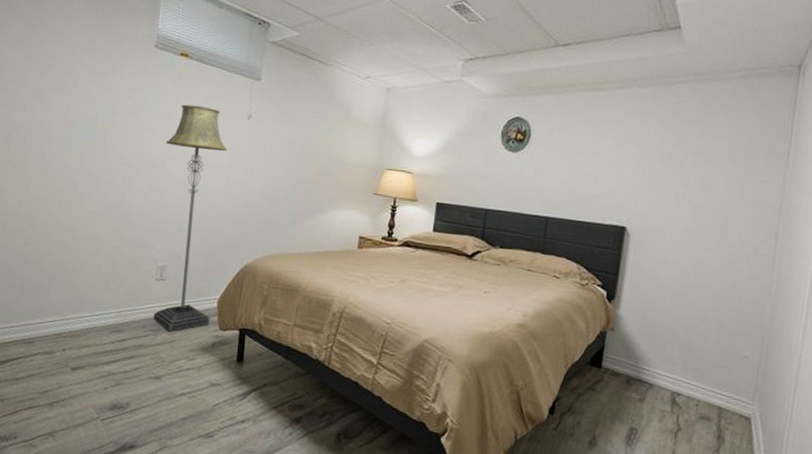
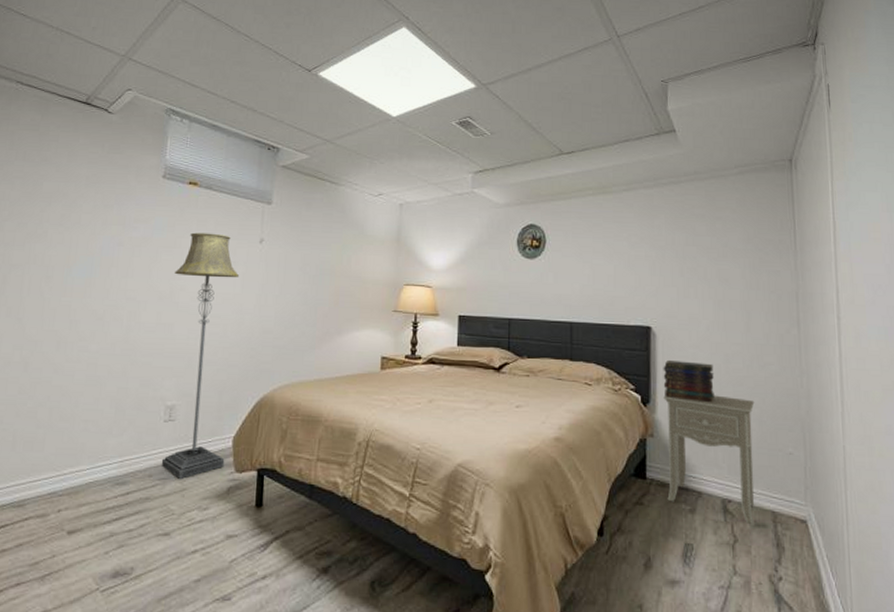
nightstand: none [619,294,719,418] -> present [663,395,755,525]
book stack: none [630,260,683,304] -> present [663,359,714,403]

